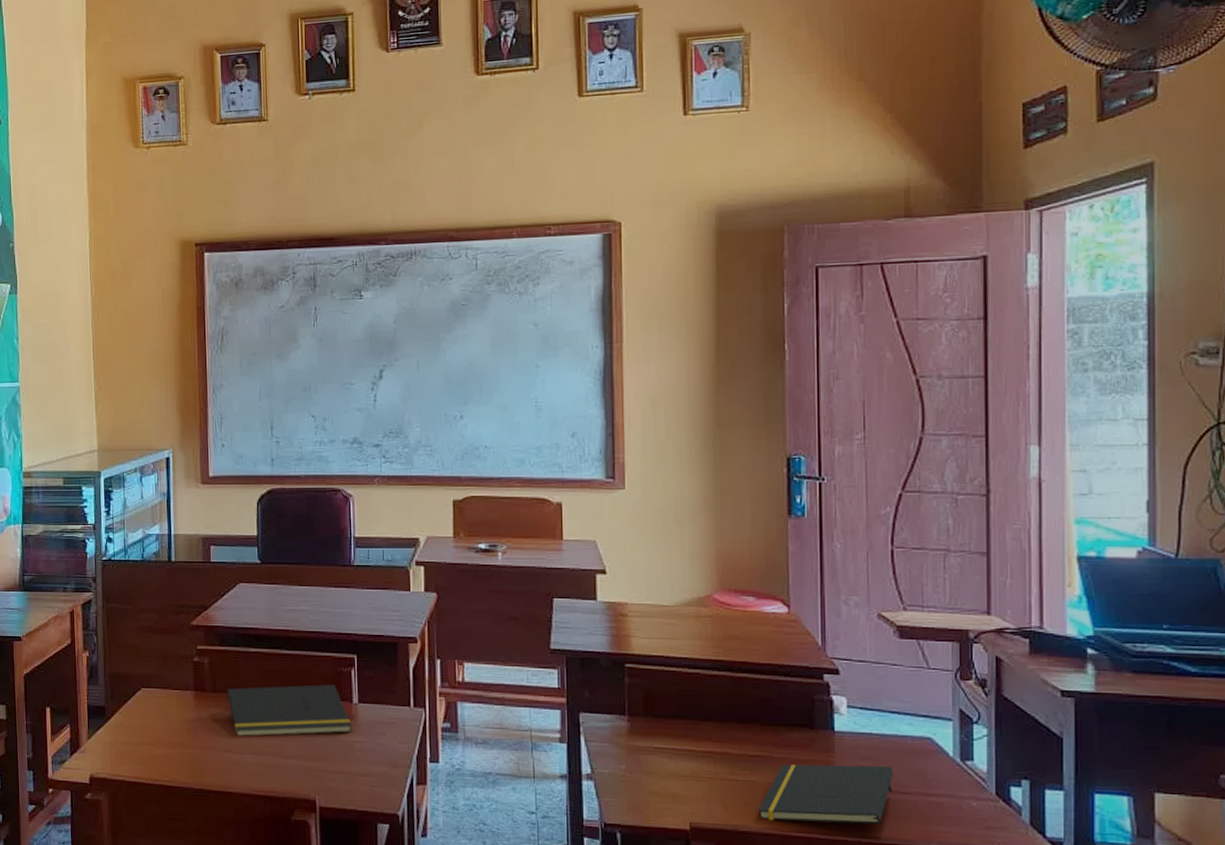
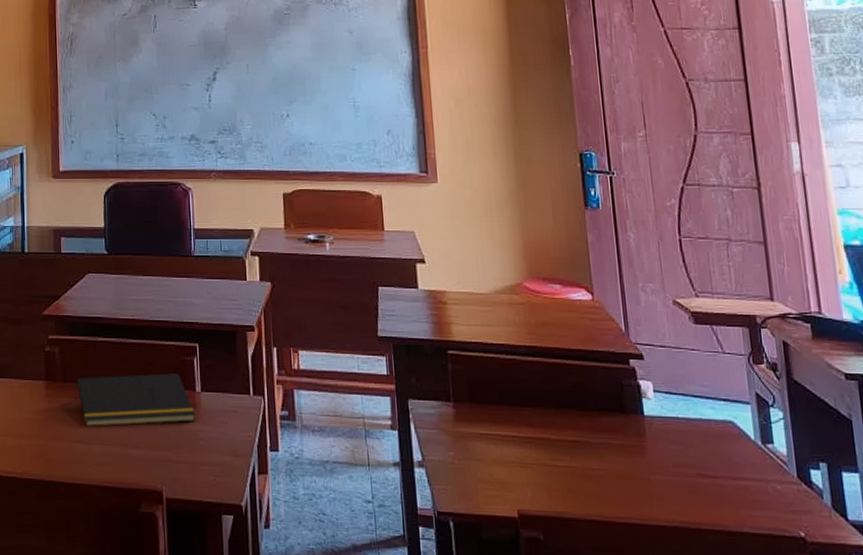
notepad: present [758,764,894,825] -> none [580,449,703,510]

